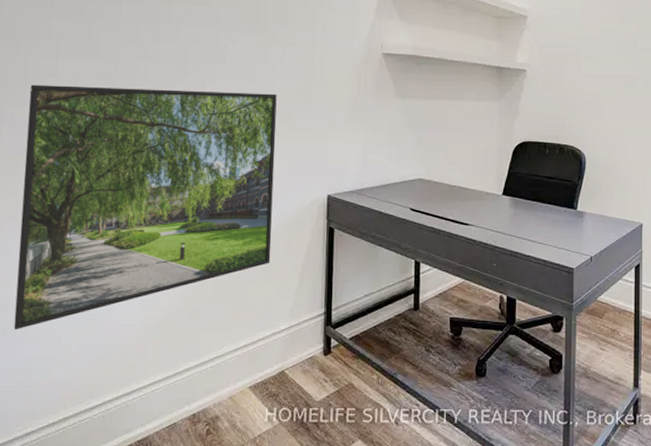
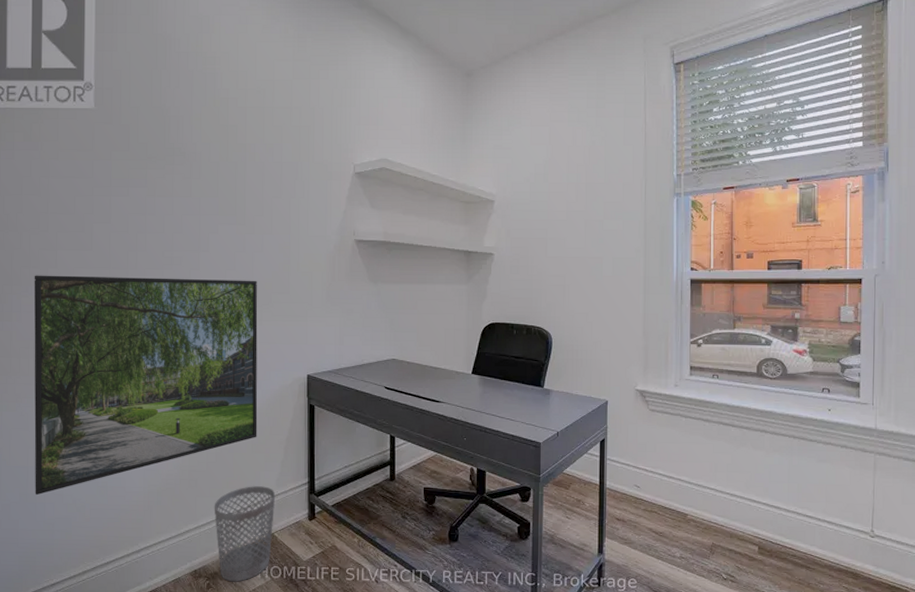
wastebasket: none [218,317,288,427] -> present [214,486,276,582]

